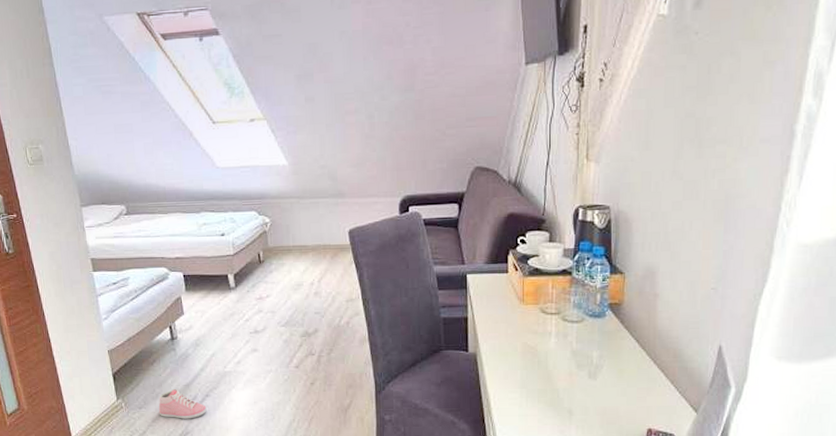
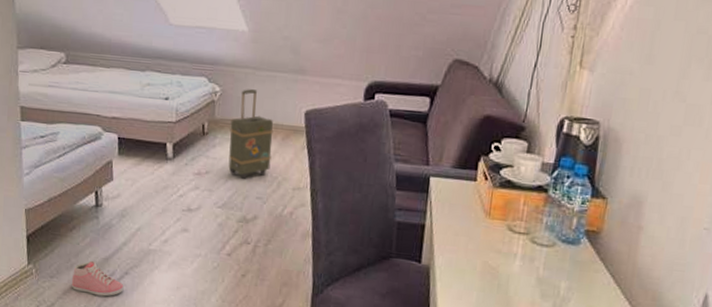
suitcase: none [283,217,324,298] -> present [228,89,273,179]

